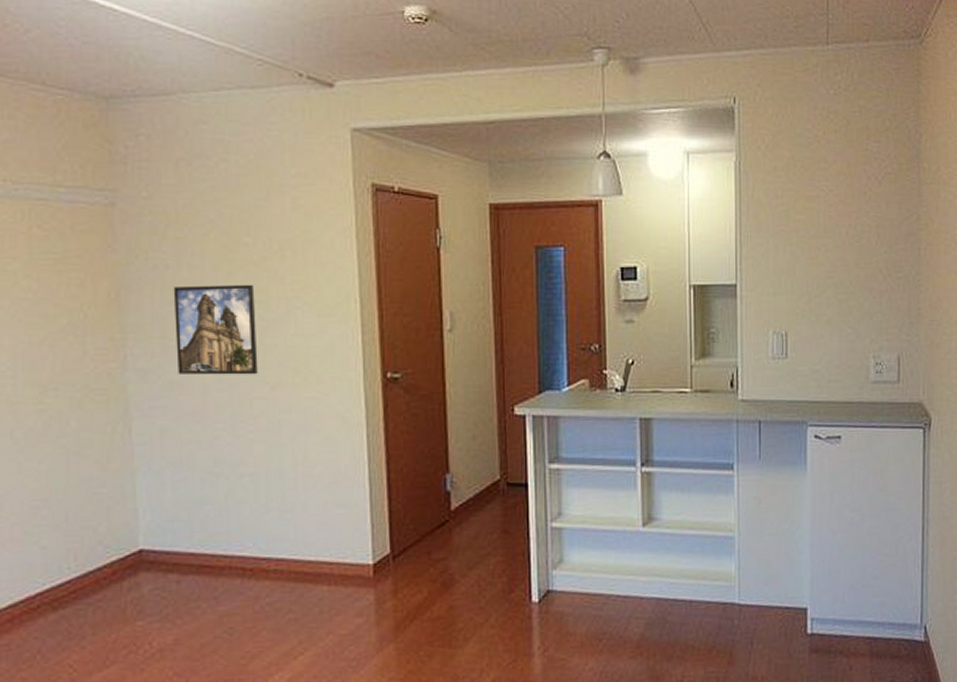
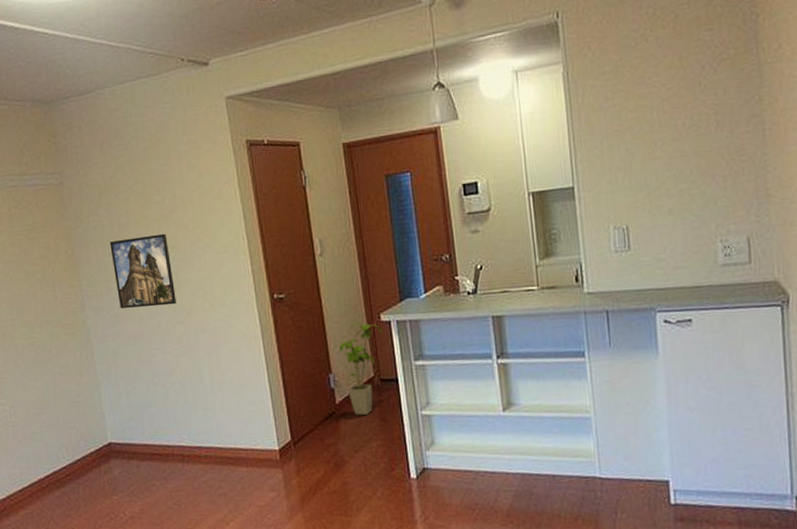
house plant: none [461,414,515,525] -> present [338,322,383,415]

